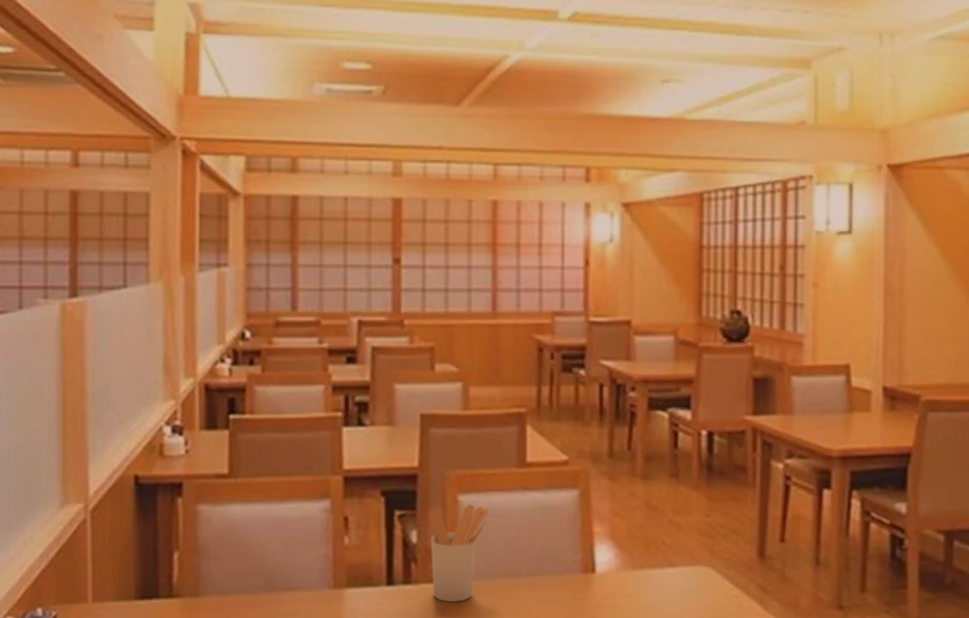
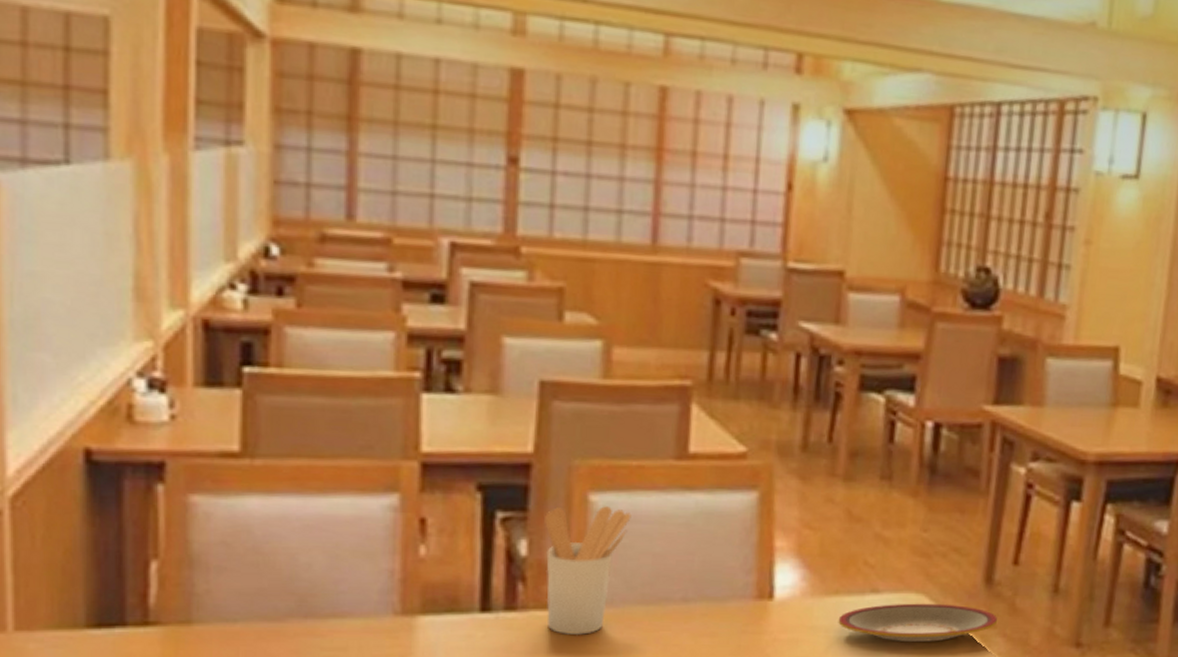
plate: none [646,574,772,606] -> present [838,603,998,642]

